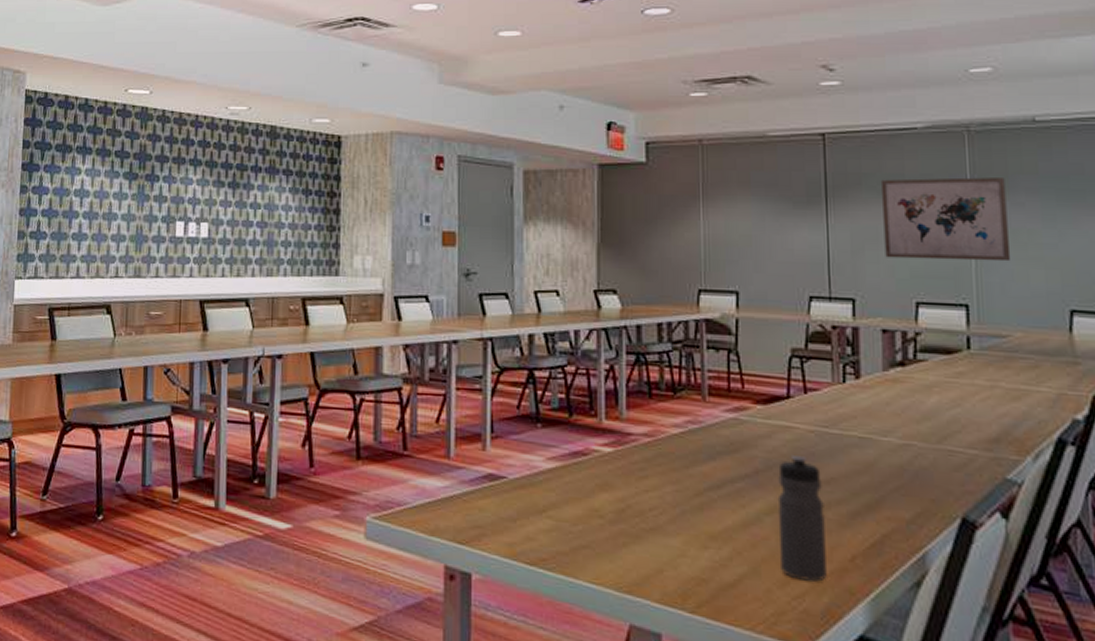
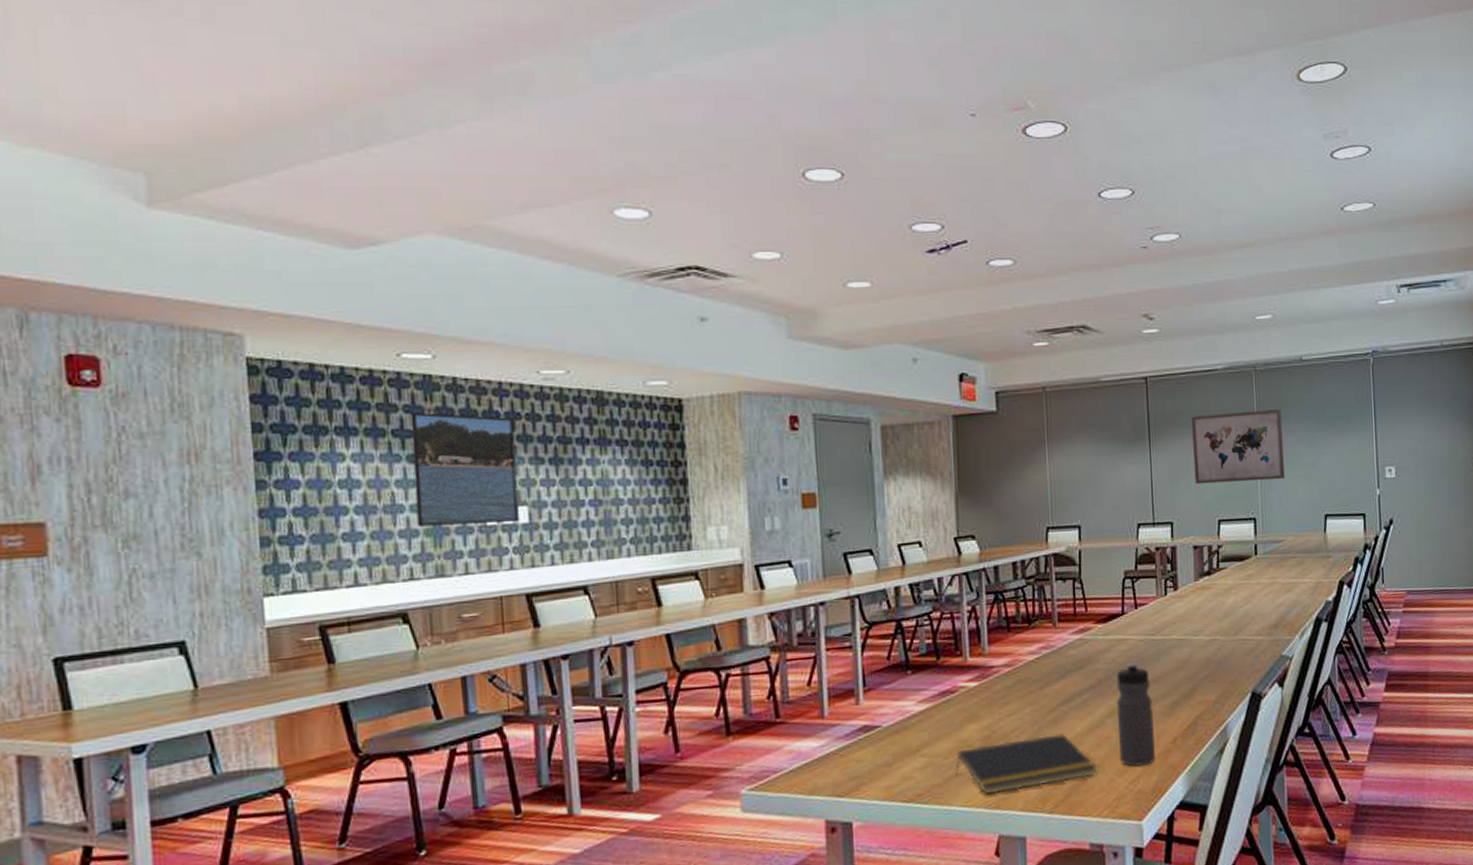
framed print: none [125,137,205,235] -> present [410,412,519,527]
notepad: none [584,519,751,580] -> present [956,734,1097,794]

